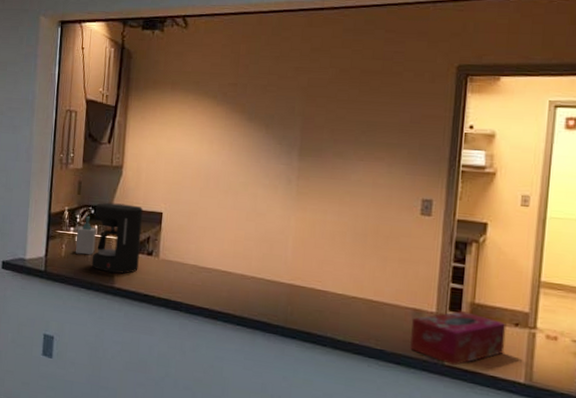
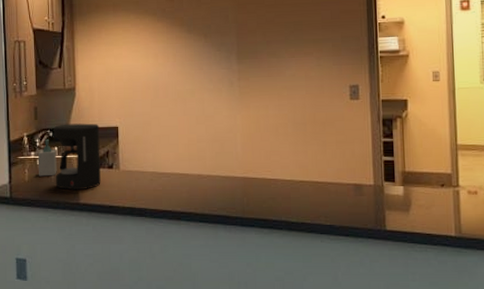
tissue box: present [410,311,507,366] -> none [354,180,435,230]

